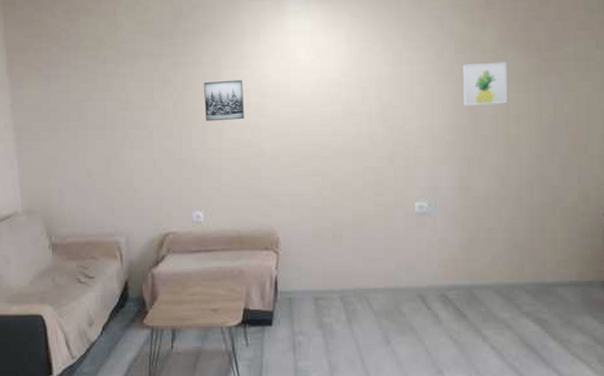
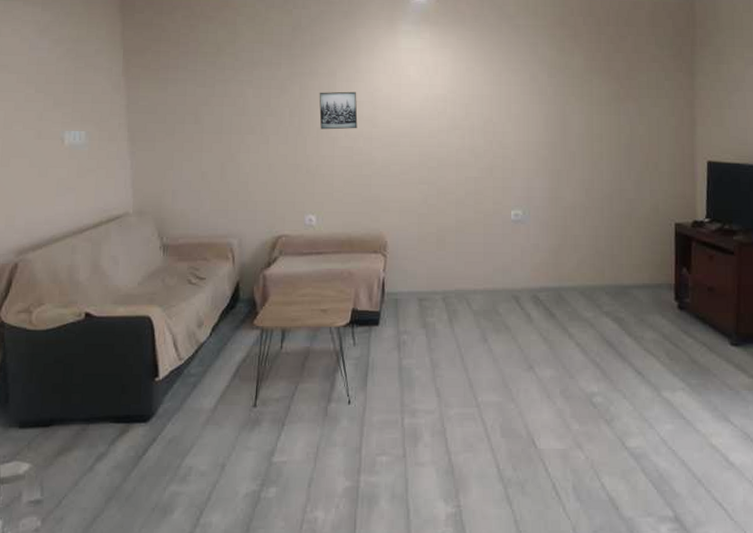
wall art: present [463,62,508,106] -> none [554,87,592,125]

